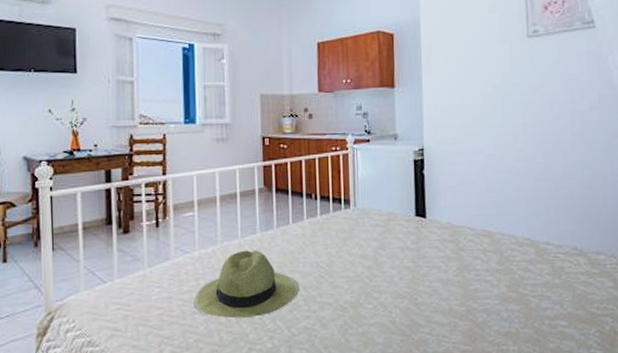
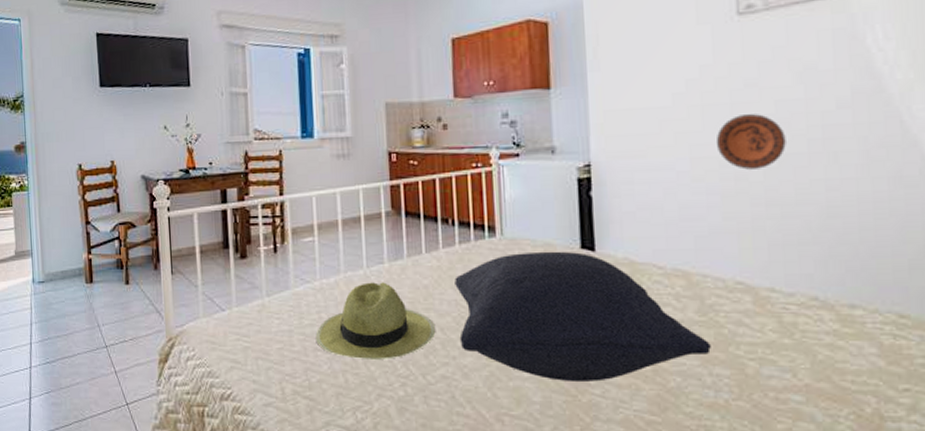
pillow: none [316,218,508,324] -> present [455,251,712,382]
decorative plate: none [512,112,558,153] -> present [715,114,786,170]

